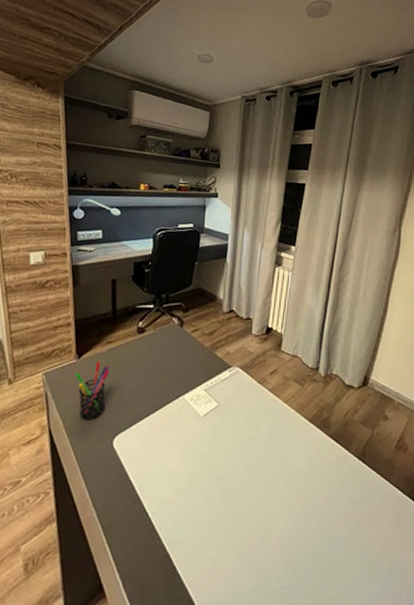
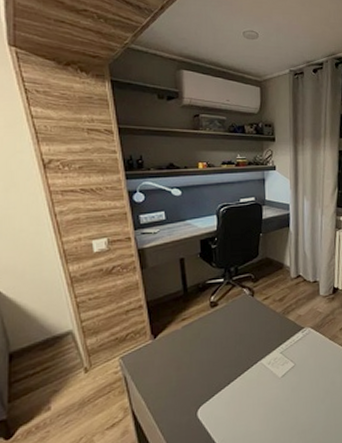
pen holder: present [75,362,110,420] -> none [153,339,186,397]

